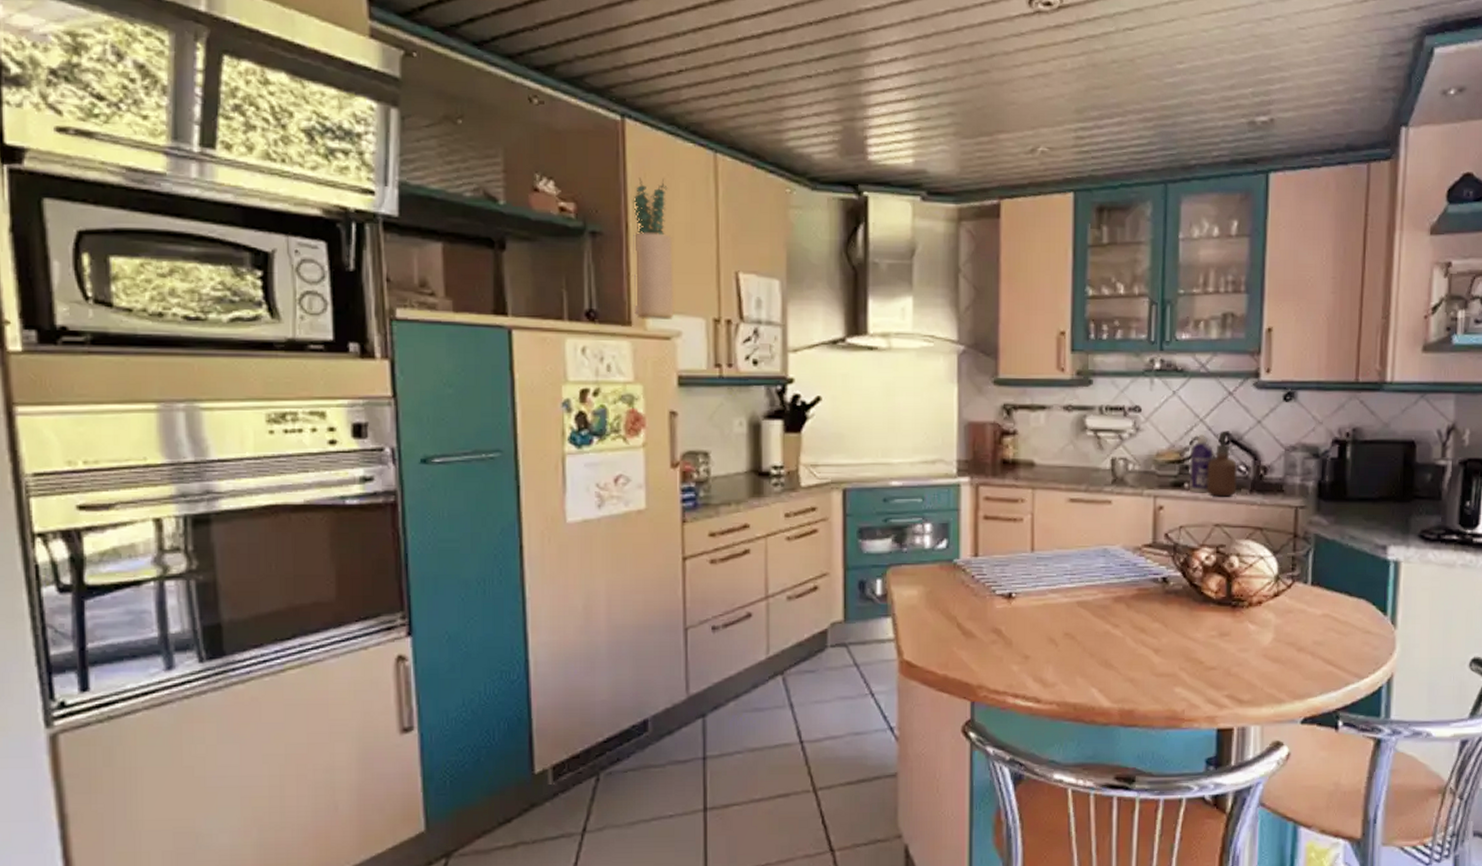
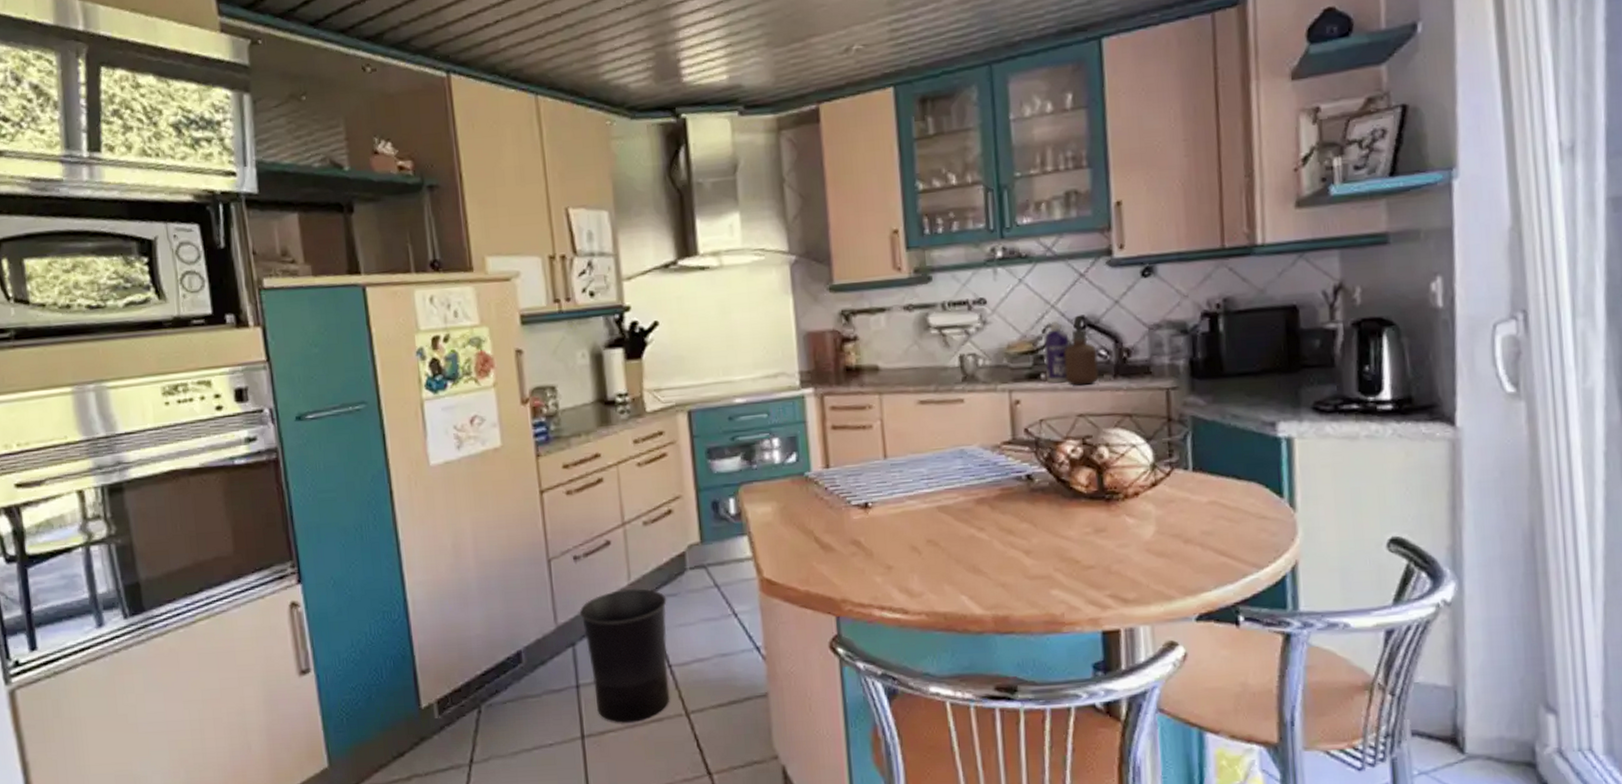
vase: present [633,177,674,320] -> none [464,126,511,264]
waste bin: none [713,662,804,797] -> present [579,588,670,723]

